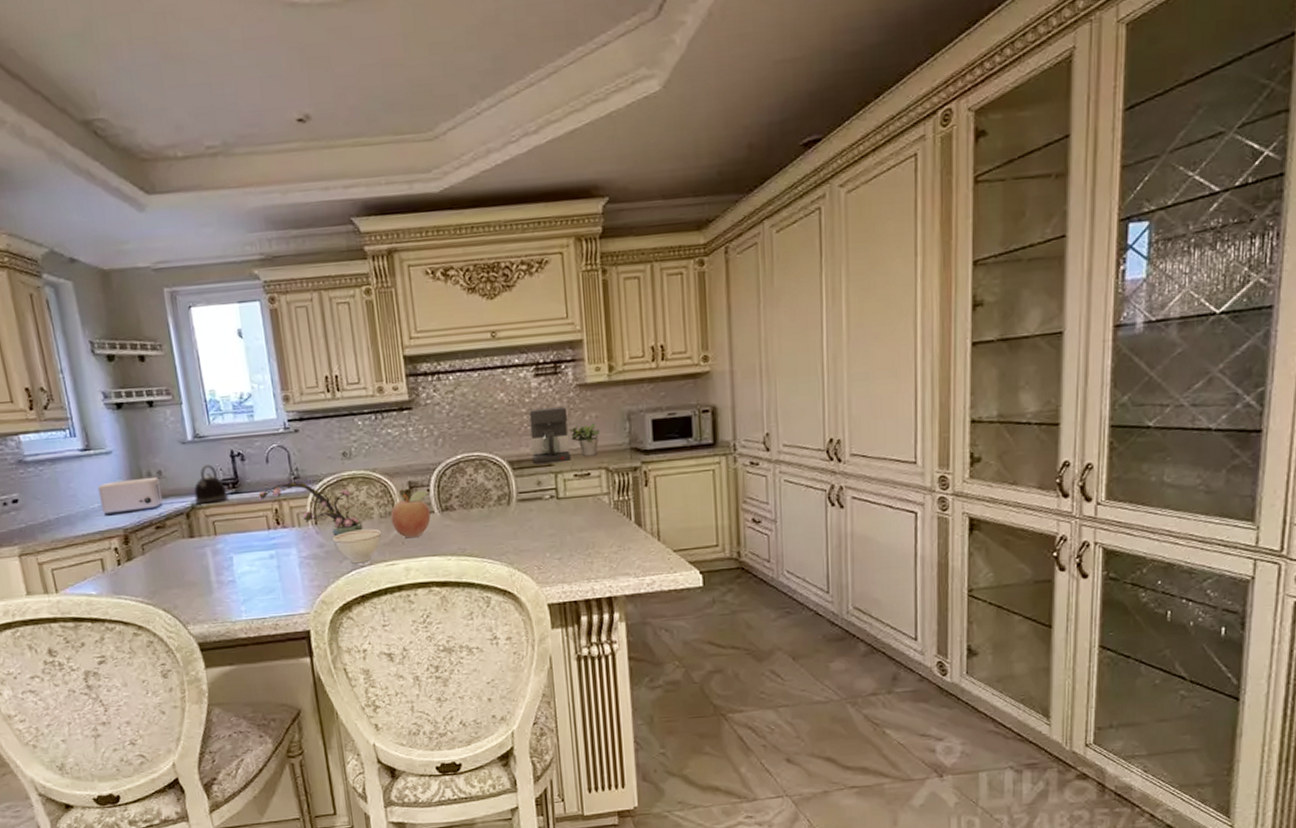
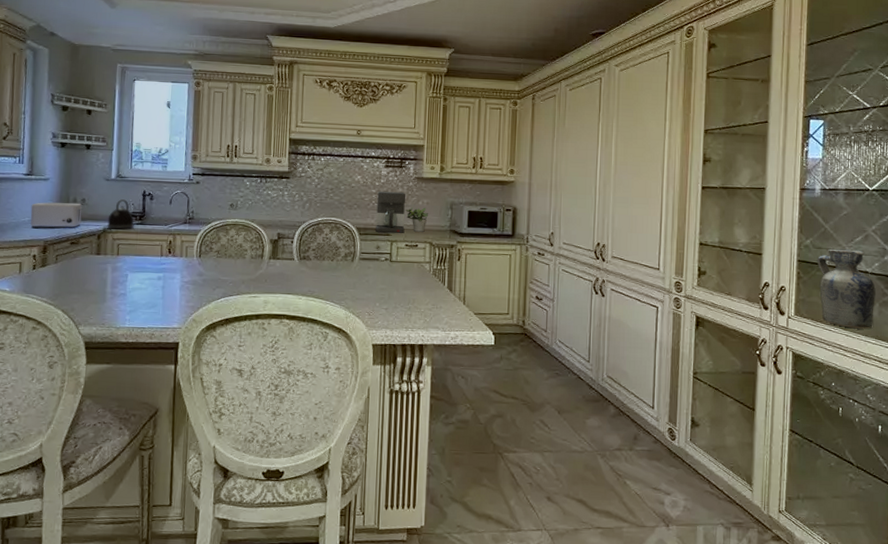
flower arrangement: present [257,482,363,537] -> none [157,221,237,269]
bowl: present [332,528,382,564] -> none [210,265,251,293]
fruit: present [390,490,431,538] -> none [259,241,293,278]
ceramic jug: none [1139,400,1222,508] -> present [818,249,876,330]

